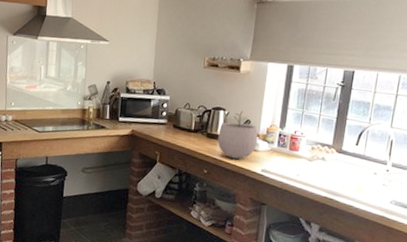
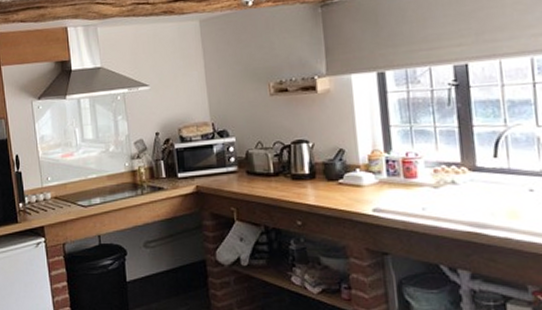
plant pot: present [217,110,258,159] -> none [306,139,360,201]

